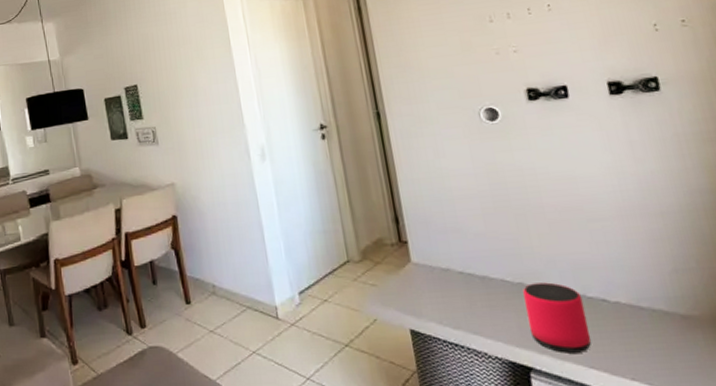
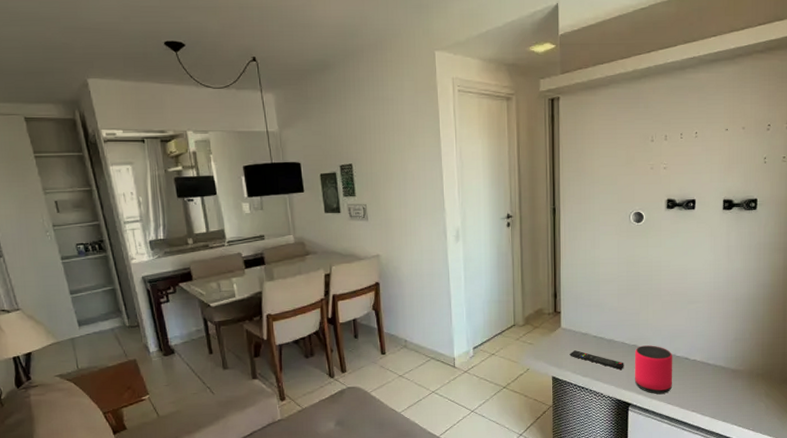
remote control: none [429,292,512,318] -> present [569,350,624,369]

